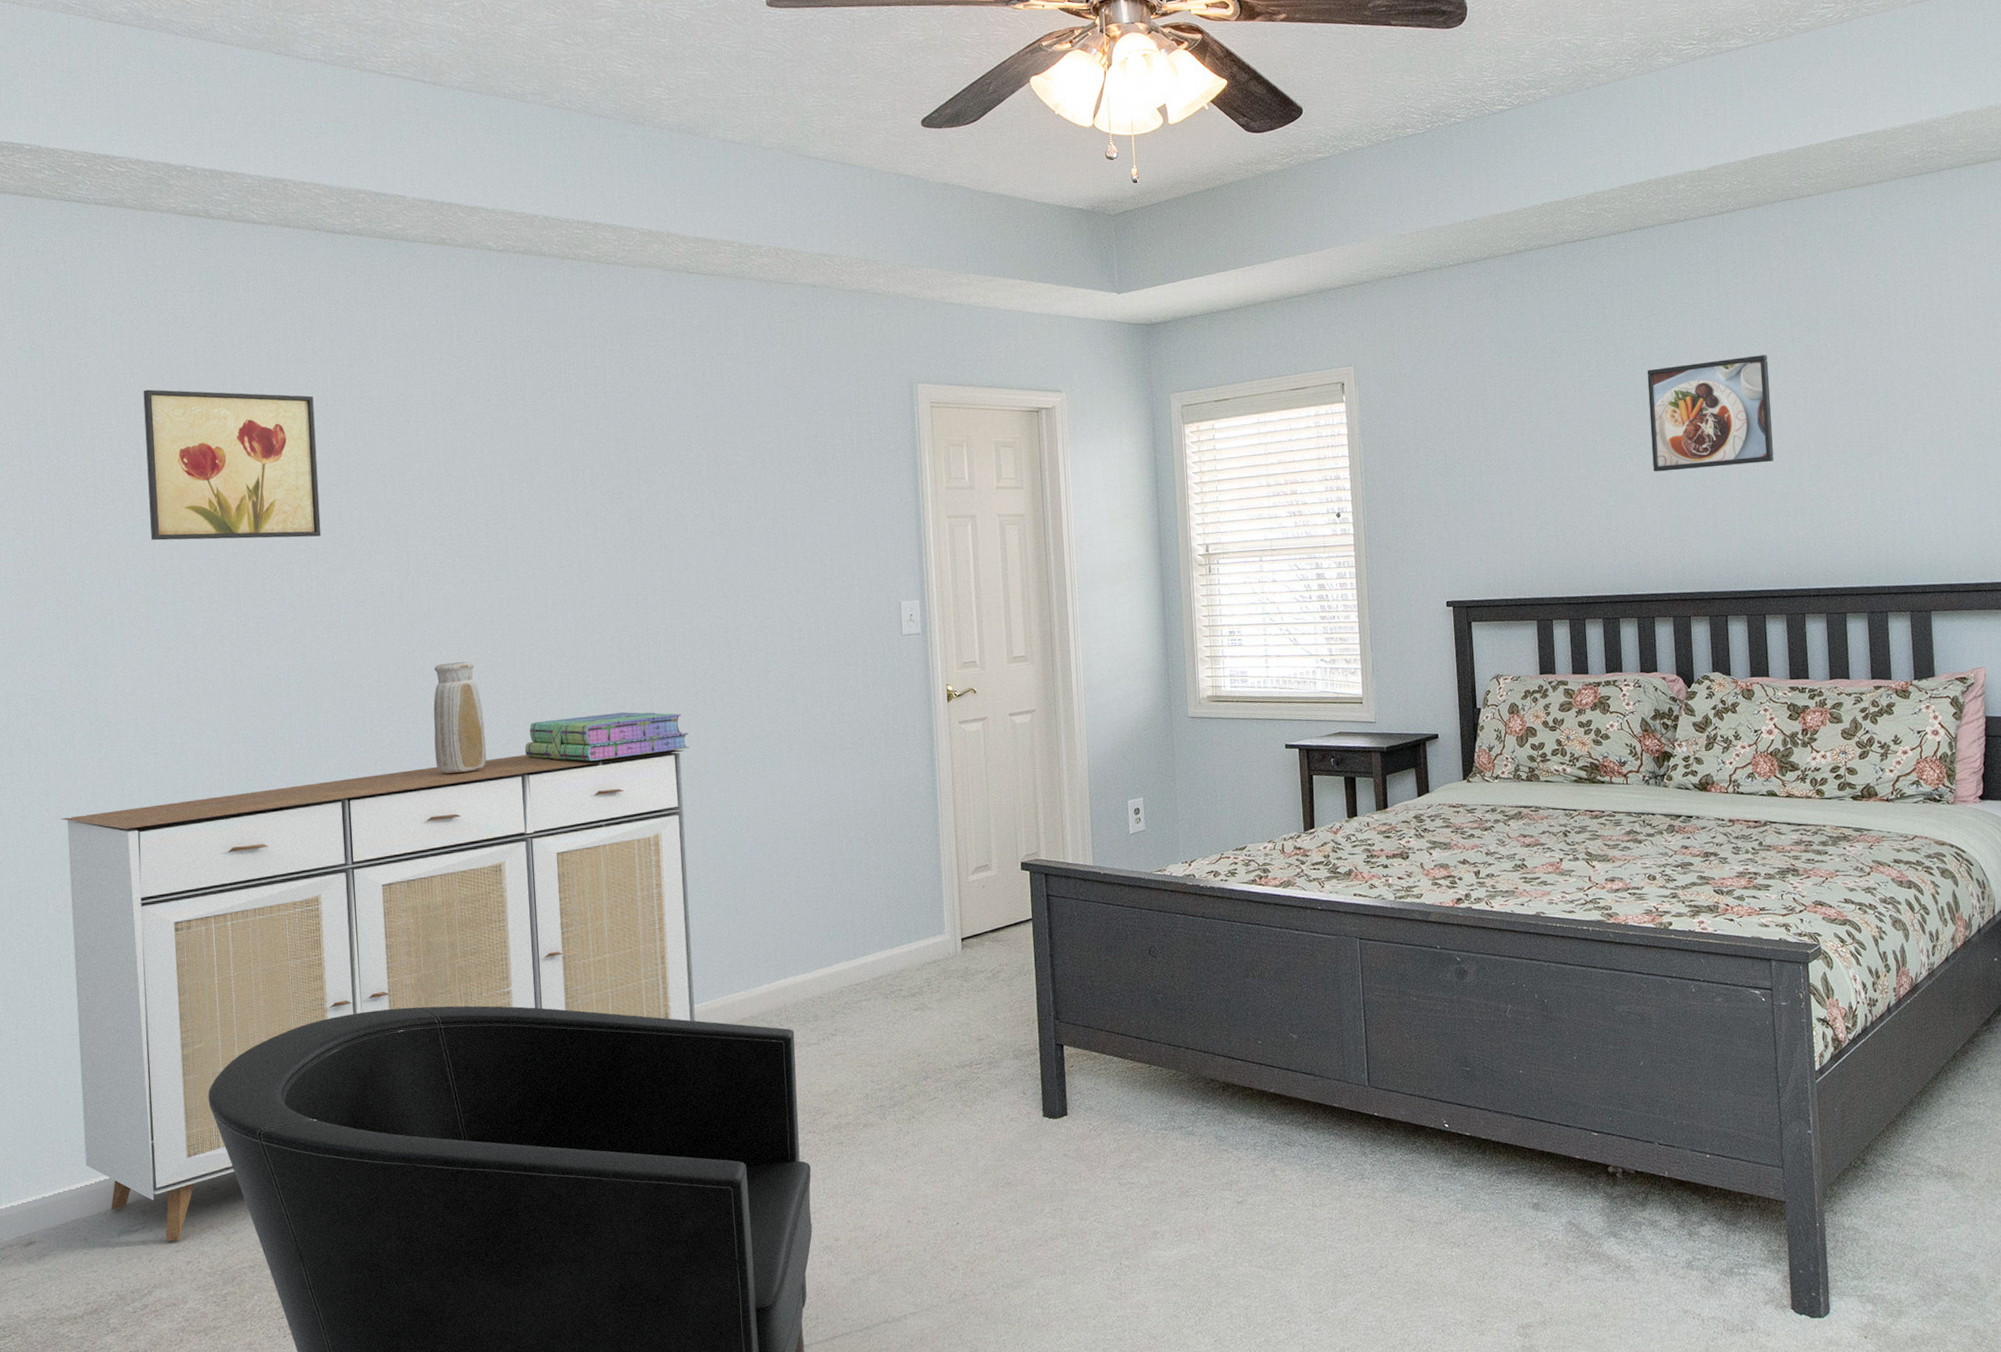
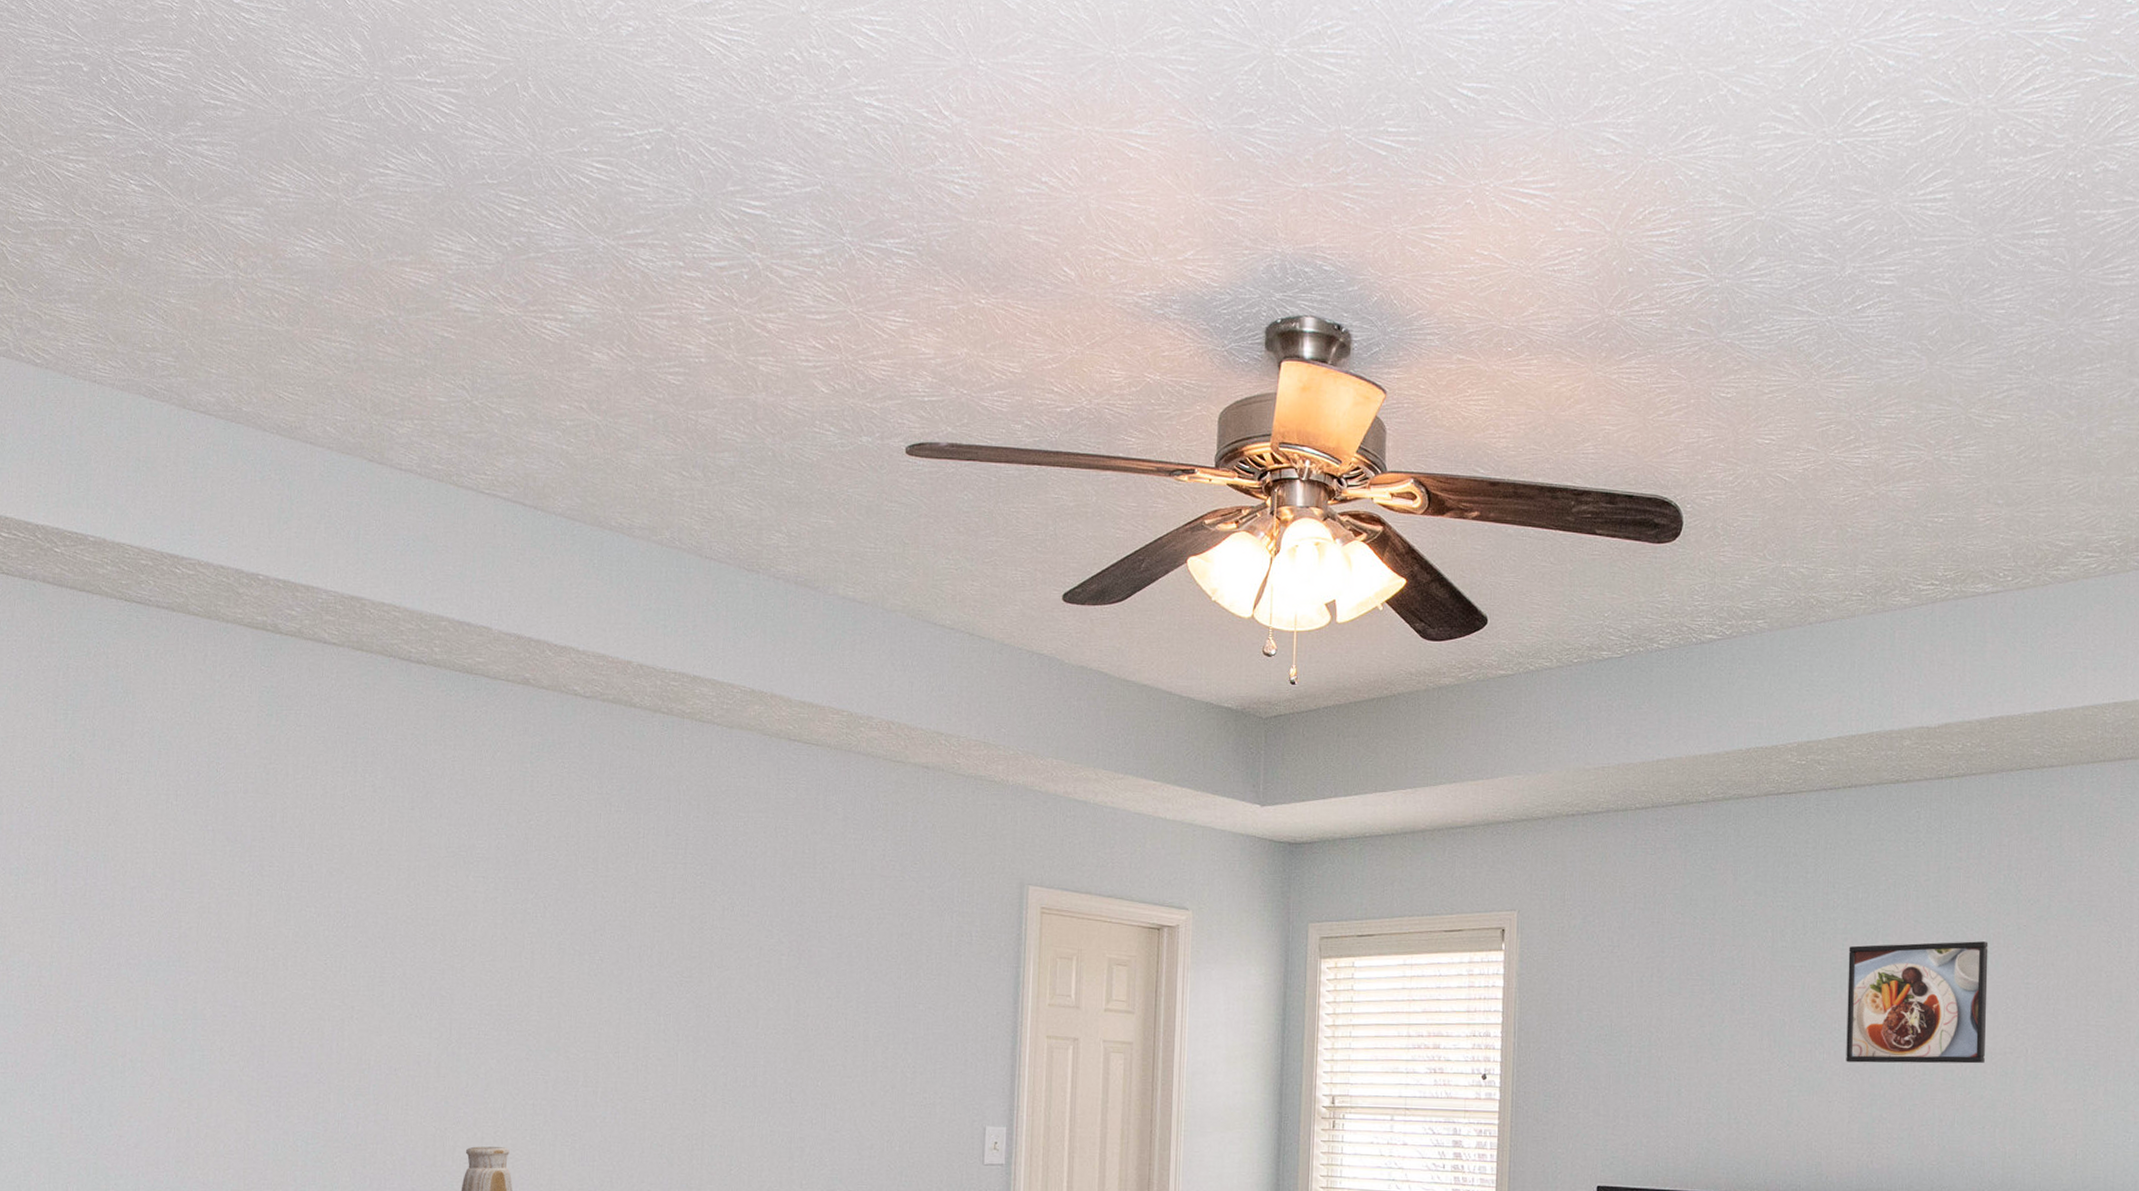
wall art: present [143,389,321,541] -> none [176,814,367,993]

